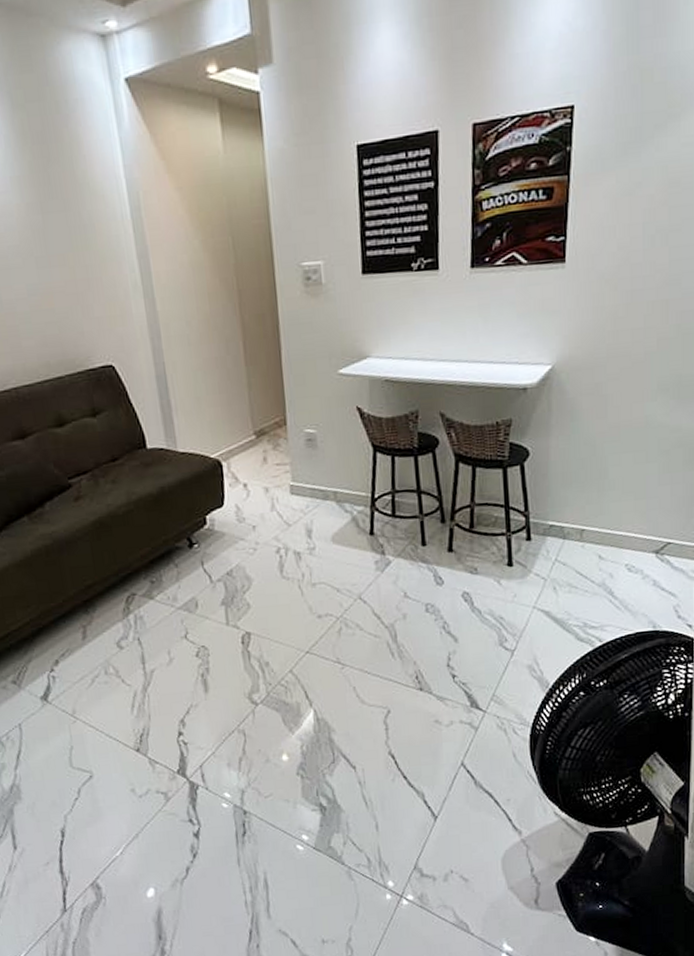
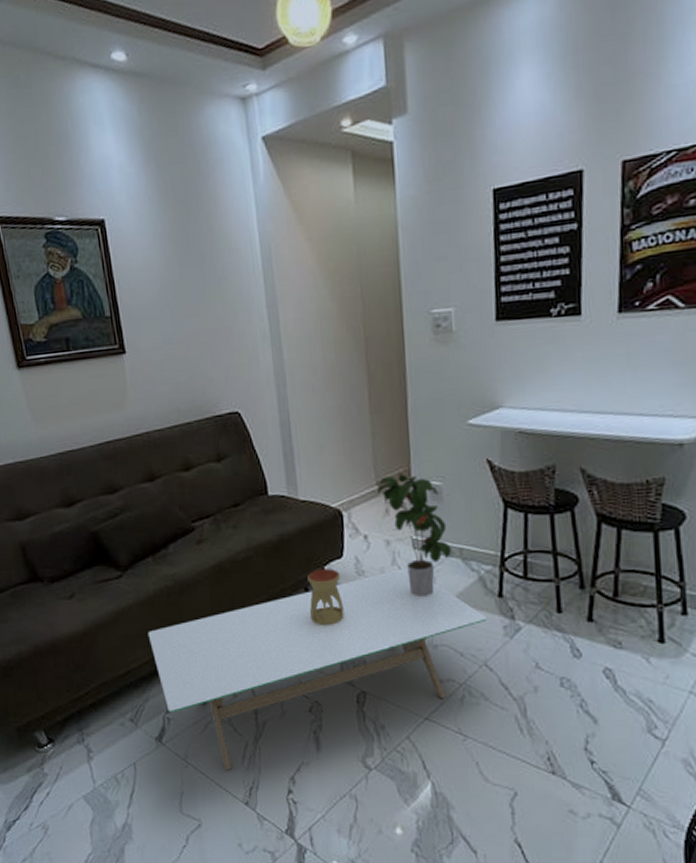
coffee table: none [26,512,361,721] -> present [147,567,488,771]
oil burner: none [189,518,227,573] -> present [307,569,345,625]
potted plant: none [255,423,327,541] -> present [377,474,452,598]

